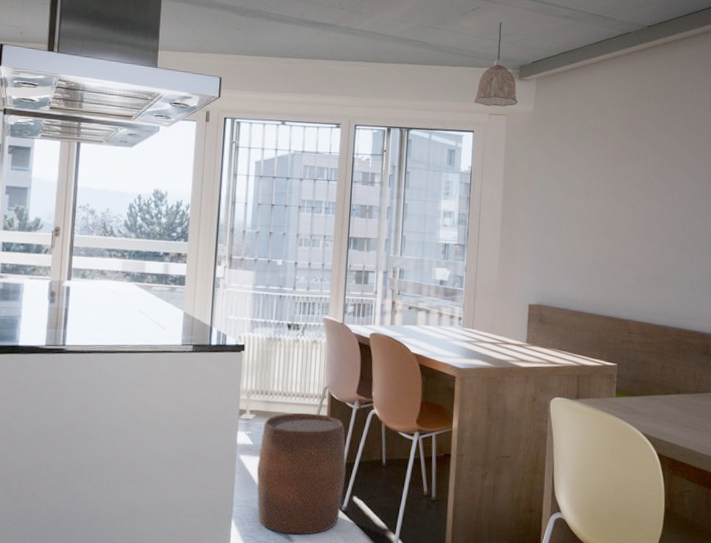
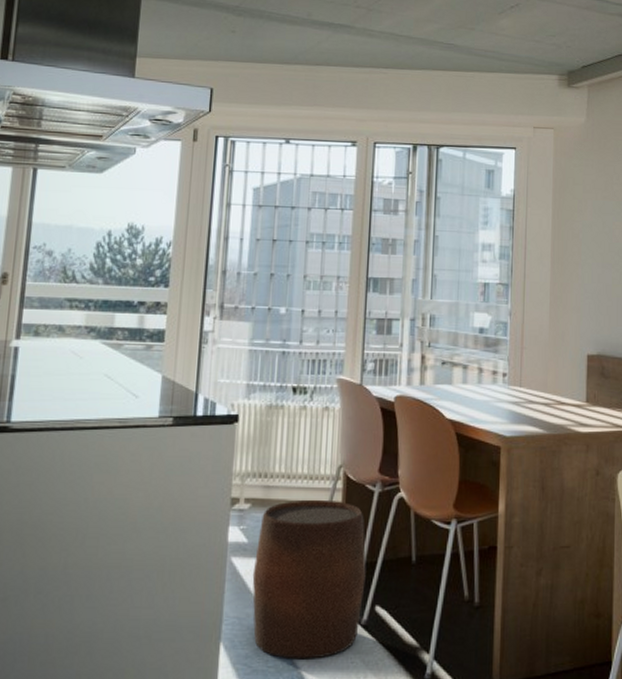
pendant lamp: present [474,22,518,107] -> none [516,21,567,119]

